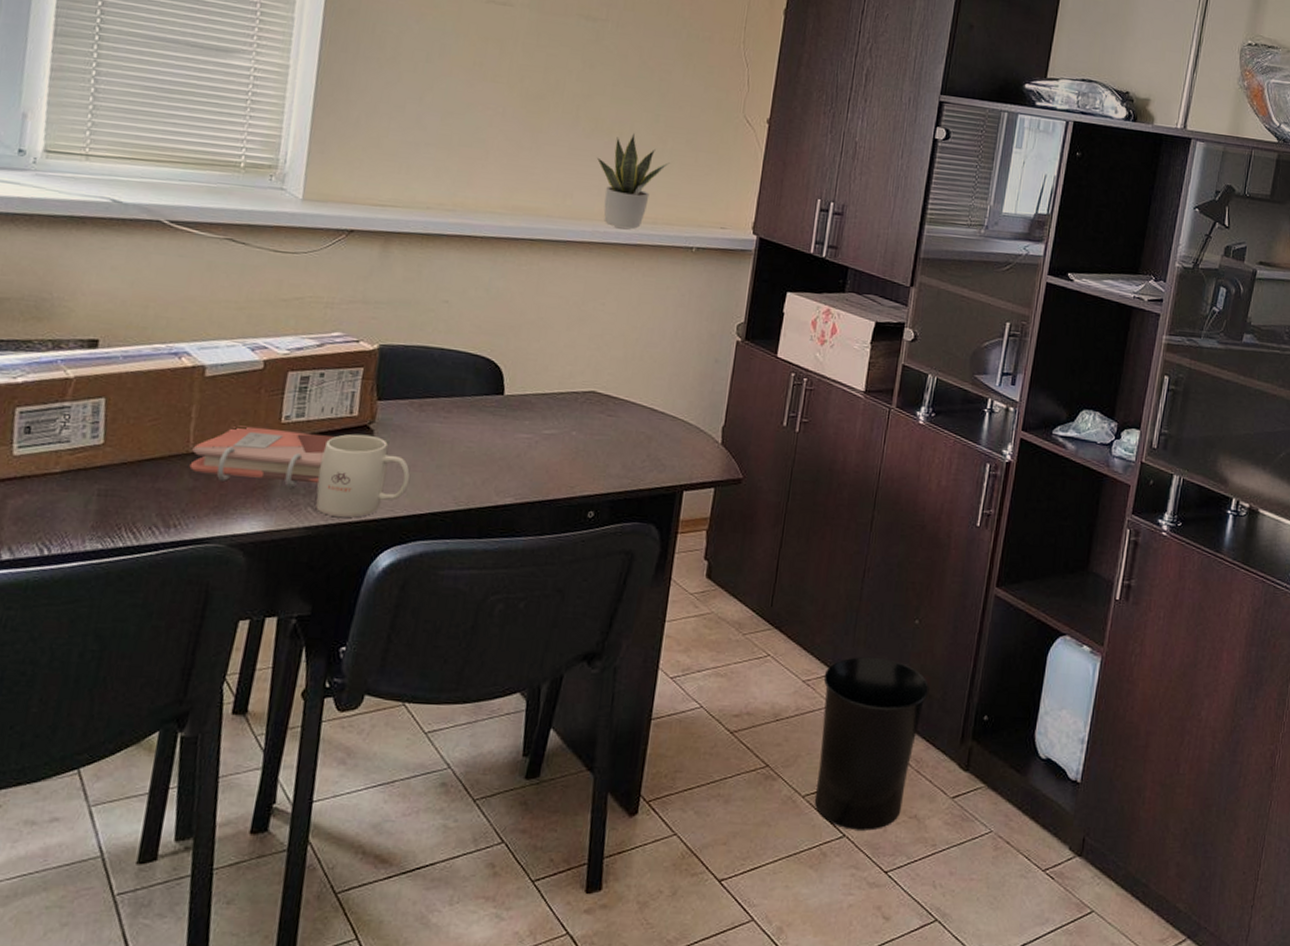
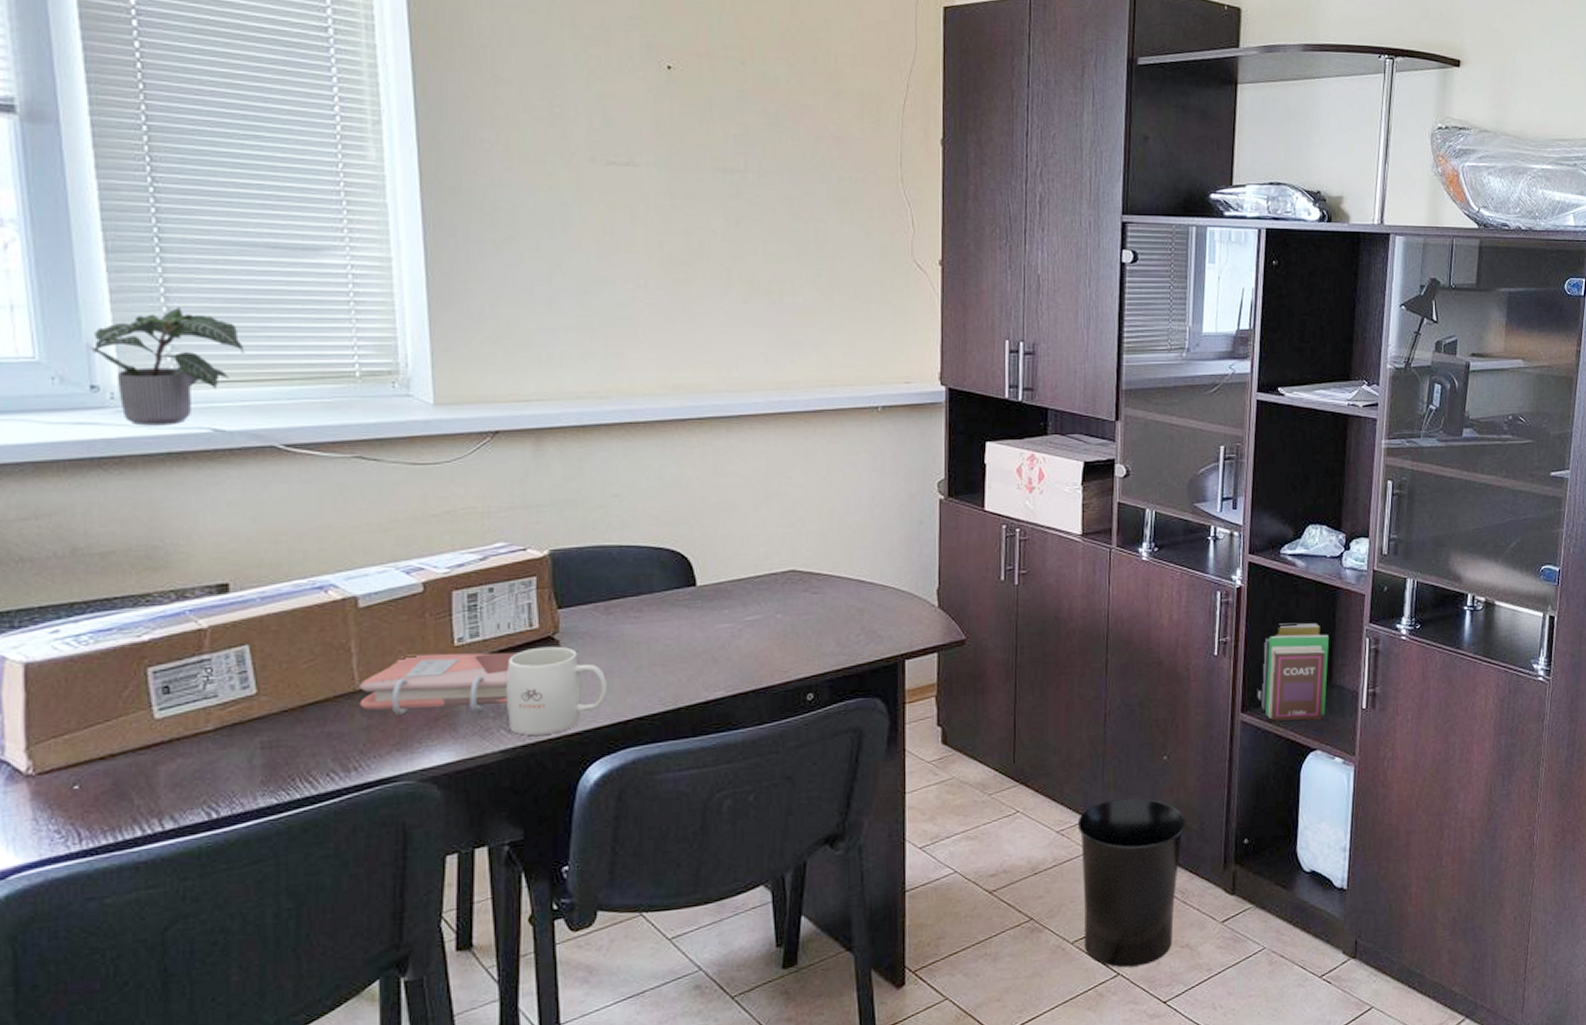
potted plant: none [25,89,152,193] -> present [90,307,245,426]
potted plant: present [596,133,670,230] -> none [757,292,840,396]
books: none [1013,503,1091,605] -> present [1257,623,1330,721]

